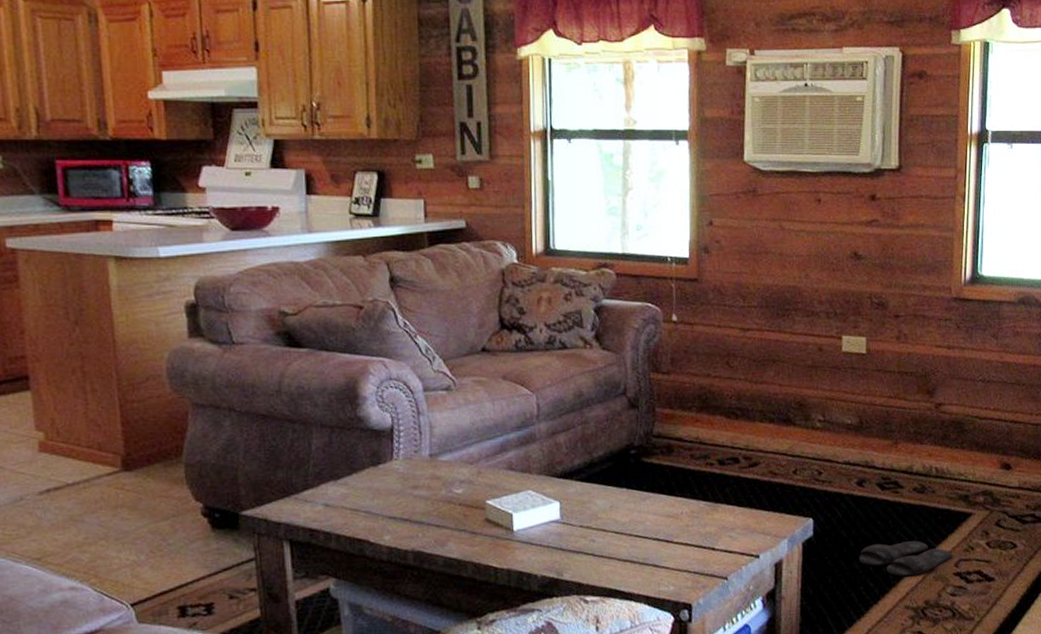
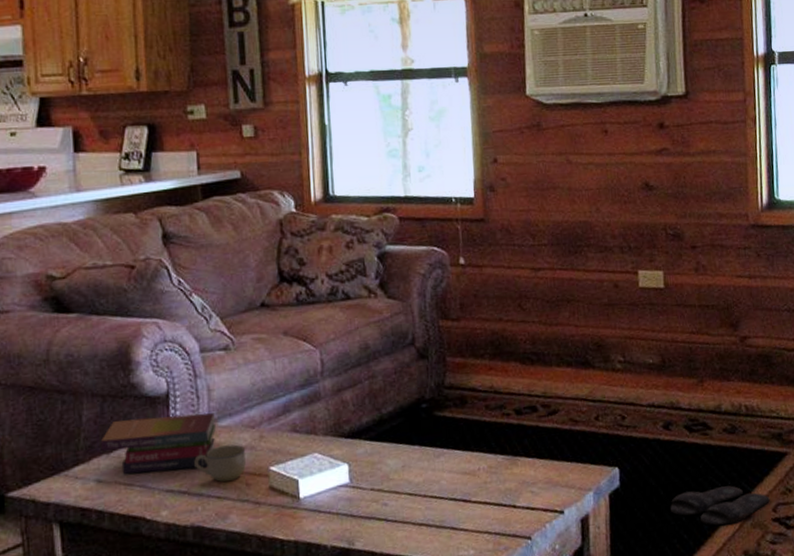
books: none [328,447,436,501] -> present [100,413,216,474]
cup: none [416,478,465,513] -> present [194,444,246,482]

